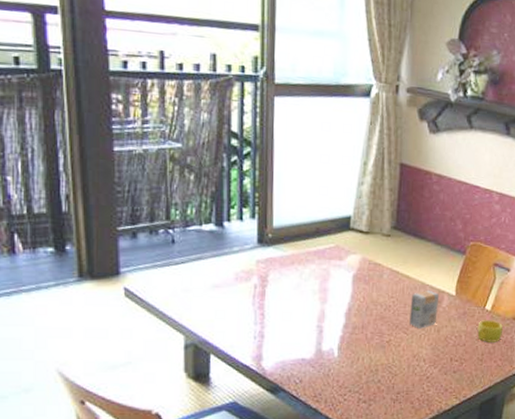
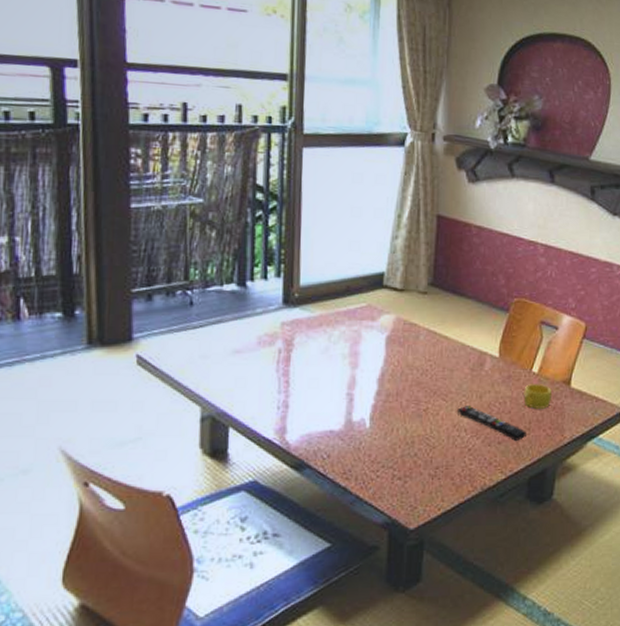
tea box: present [410,290,440,328] -> none [449,351,482,395]
remote control: none [417,339,480,370] -> present [458,406,528,441]

